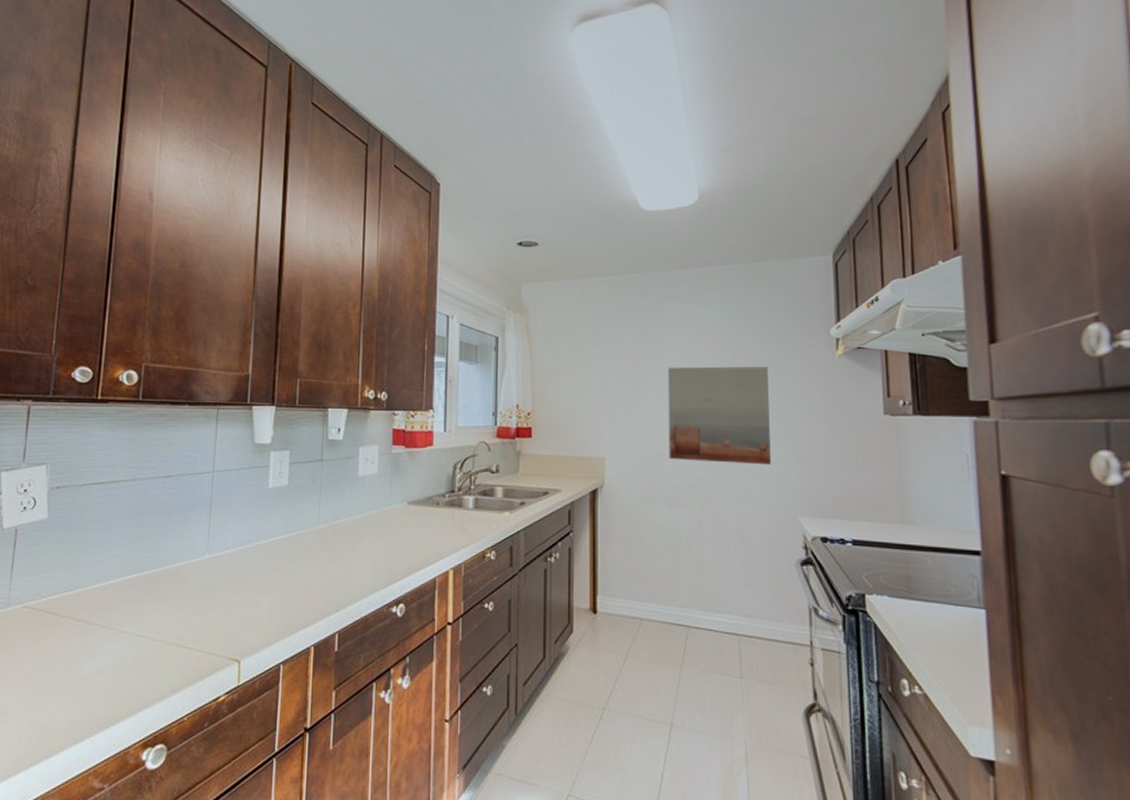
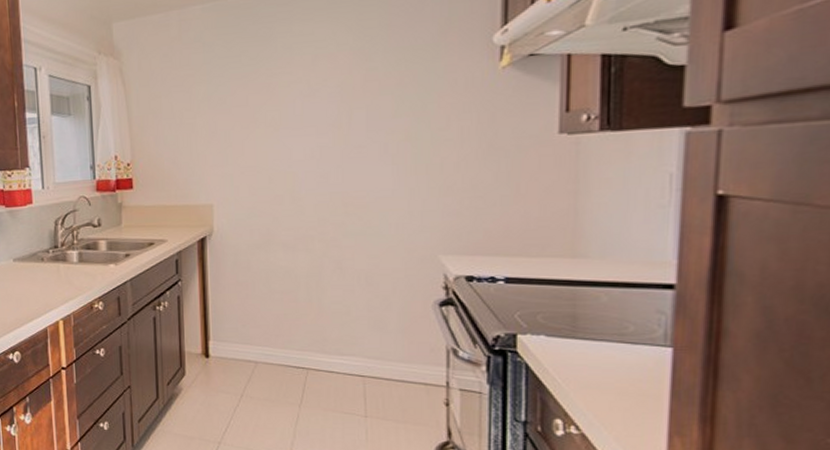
wall art: present [667,366,771,465] -> none [283,89,408,202]

